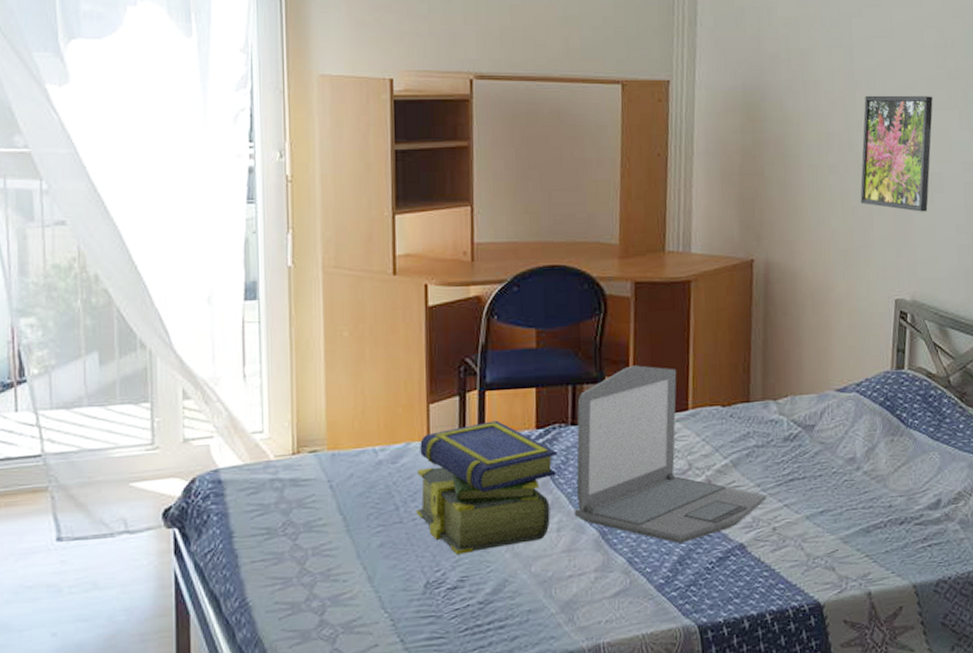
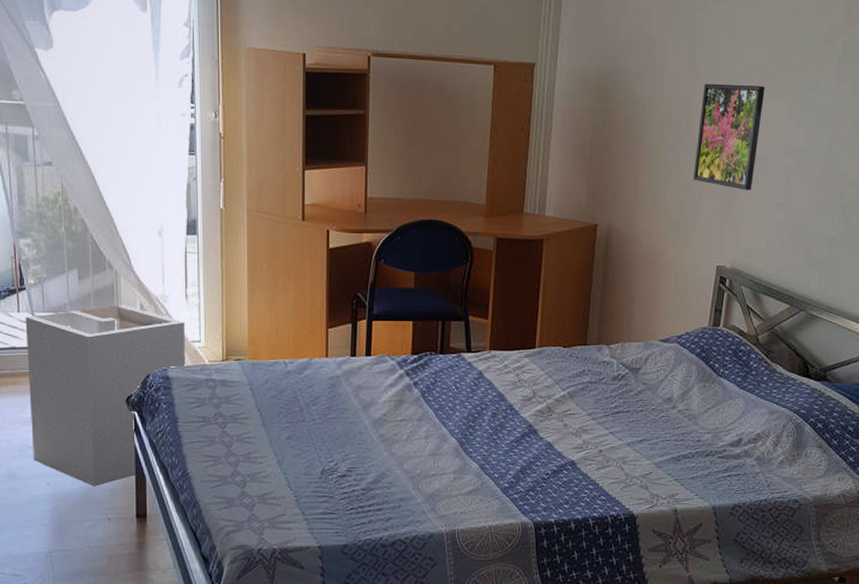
laundry hamper: none [25,392,243,632] -> present [25,304,185,487]
stack of books: present [415,420,557,555] -> none [315,346,427,450]
laptop: present [574,365,767,543] -> none [439,308,596,456]

